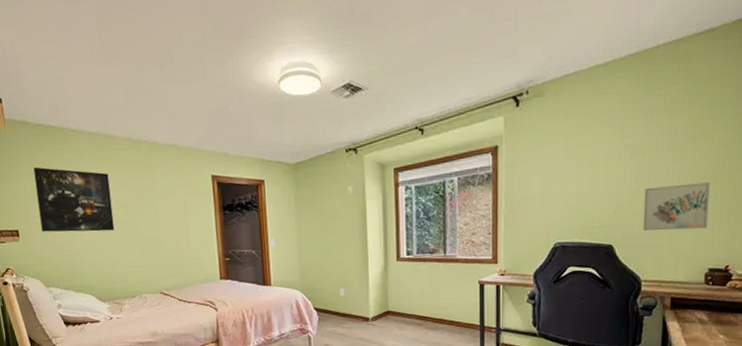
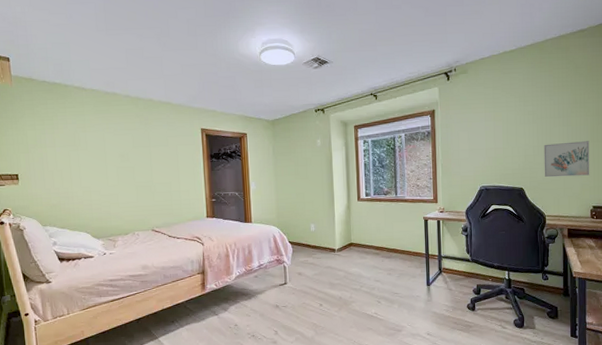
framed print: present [33,167,115,232] -> none [36,118,111,176]

